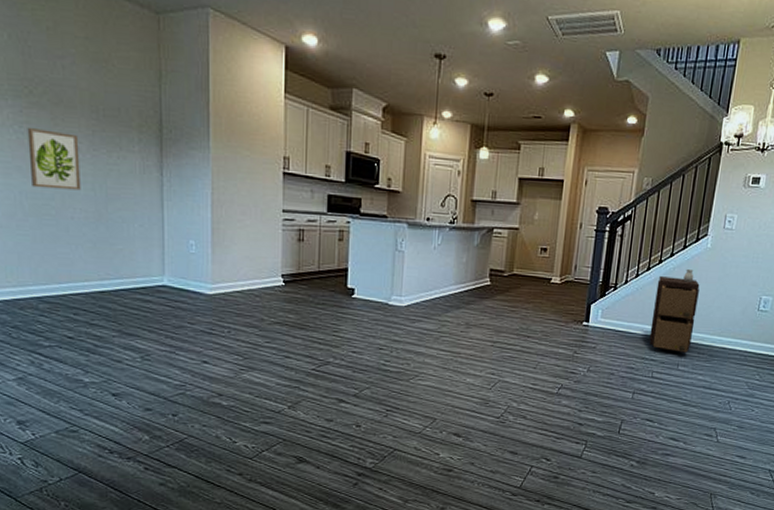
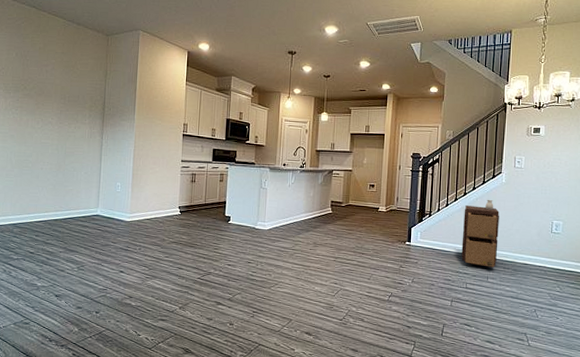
wall art: present [27,127,81,191] -> none [19,110,52,150]

